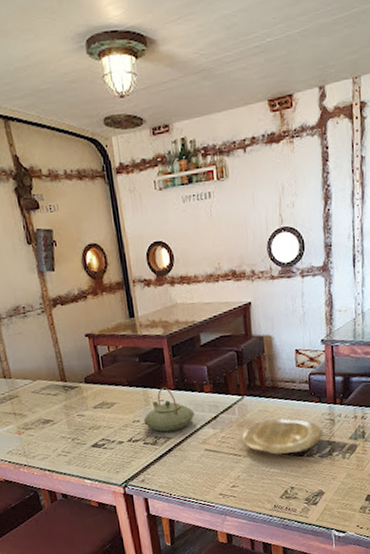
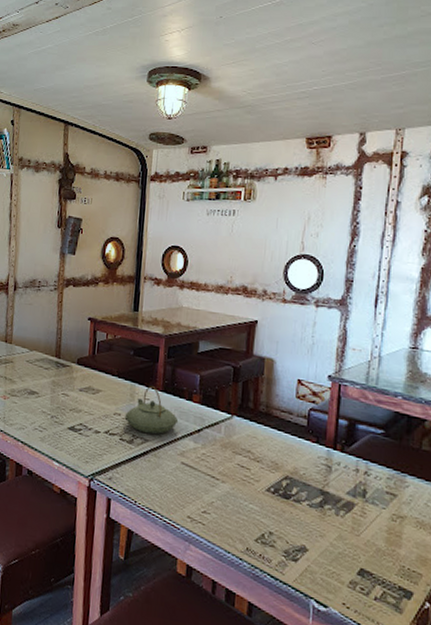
plate: present [242,418,323,455] -> none [223,448,316,494]

